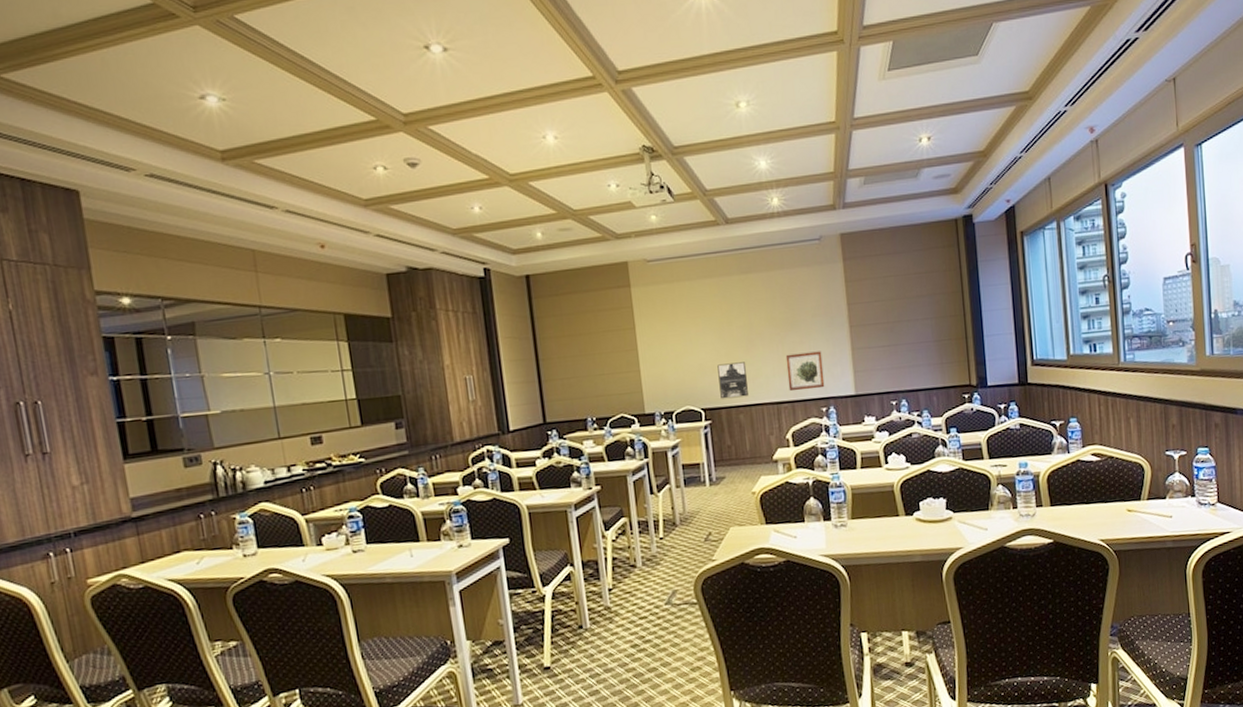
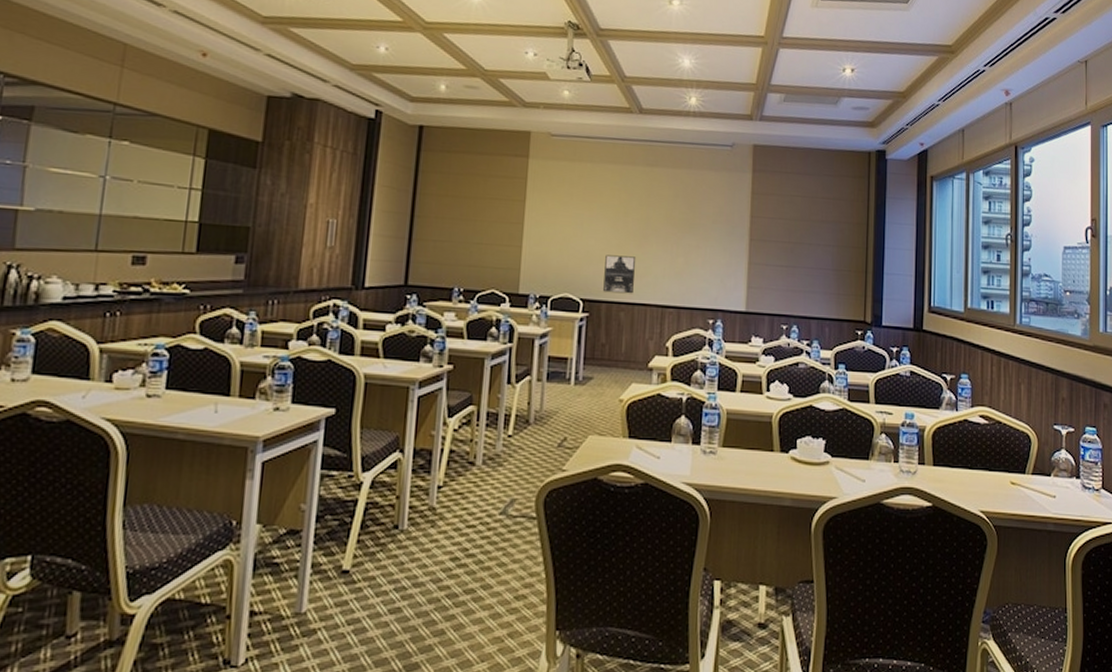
wall art: present [785,351,825,392] -> none [677,257,717,299]

